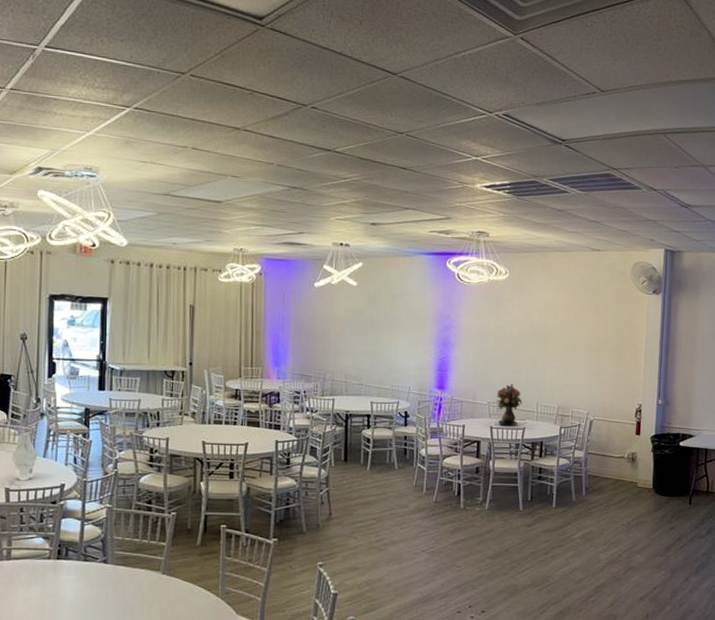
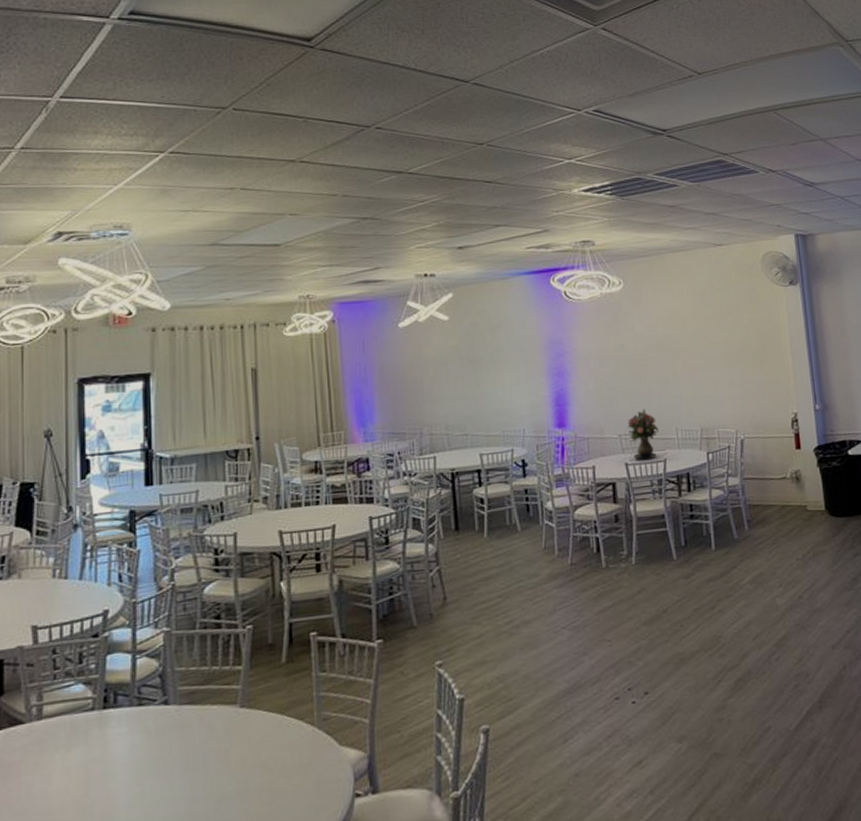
vase: present [12,432,37,481] -> none [39,550,71,614]

